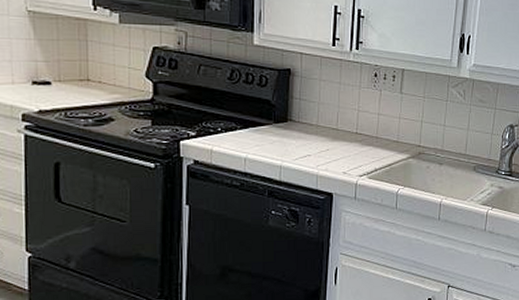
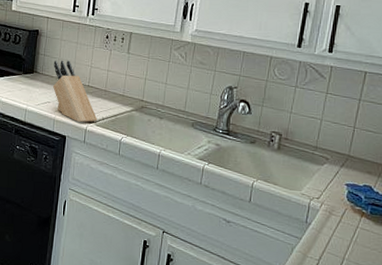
knife block: none [312,104,370,177] -> present [52,60,98,123]

